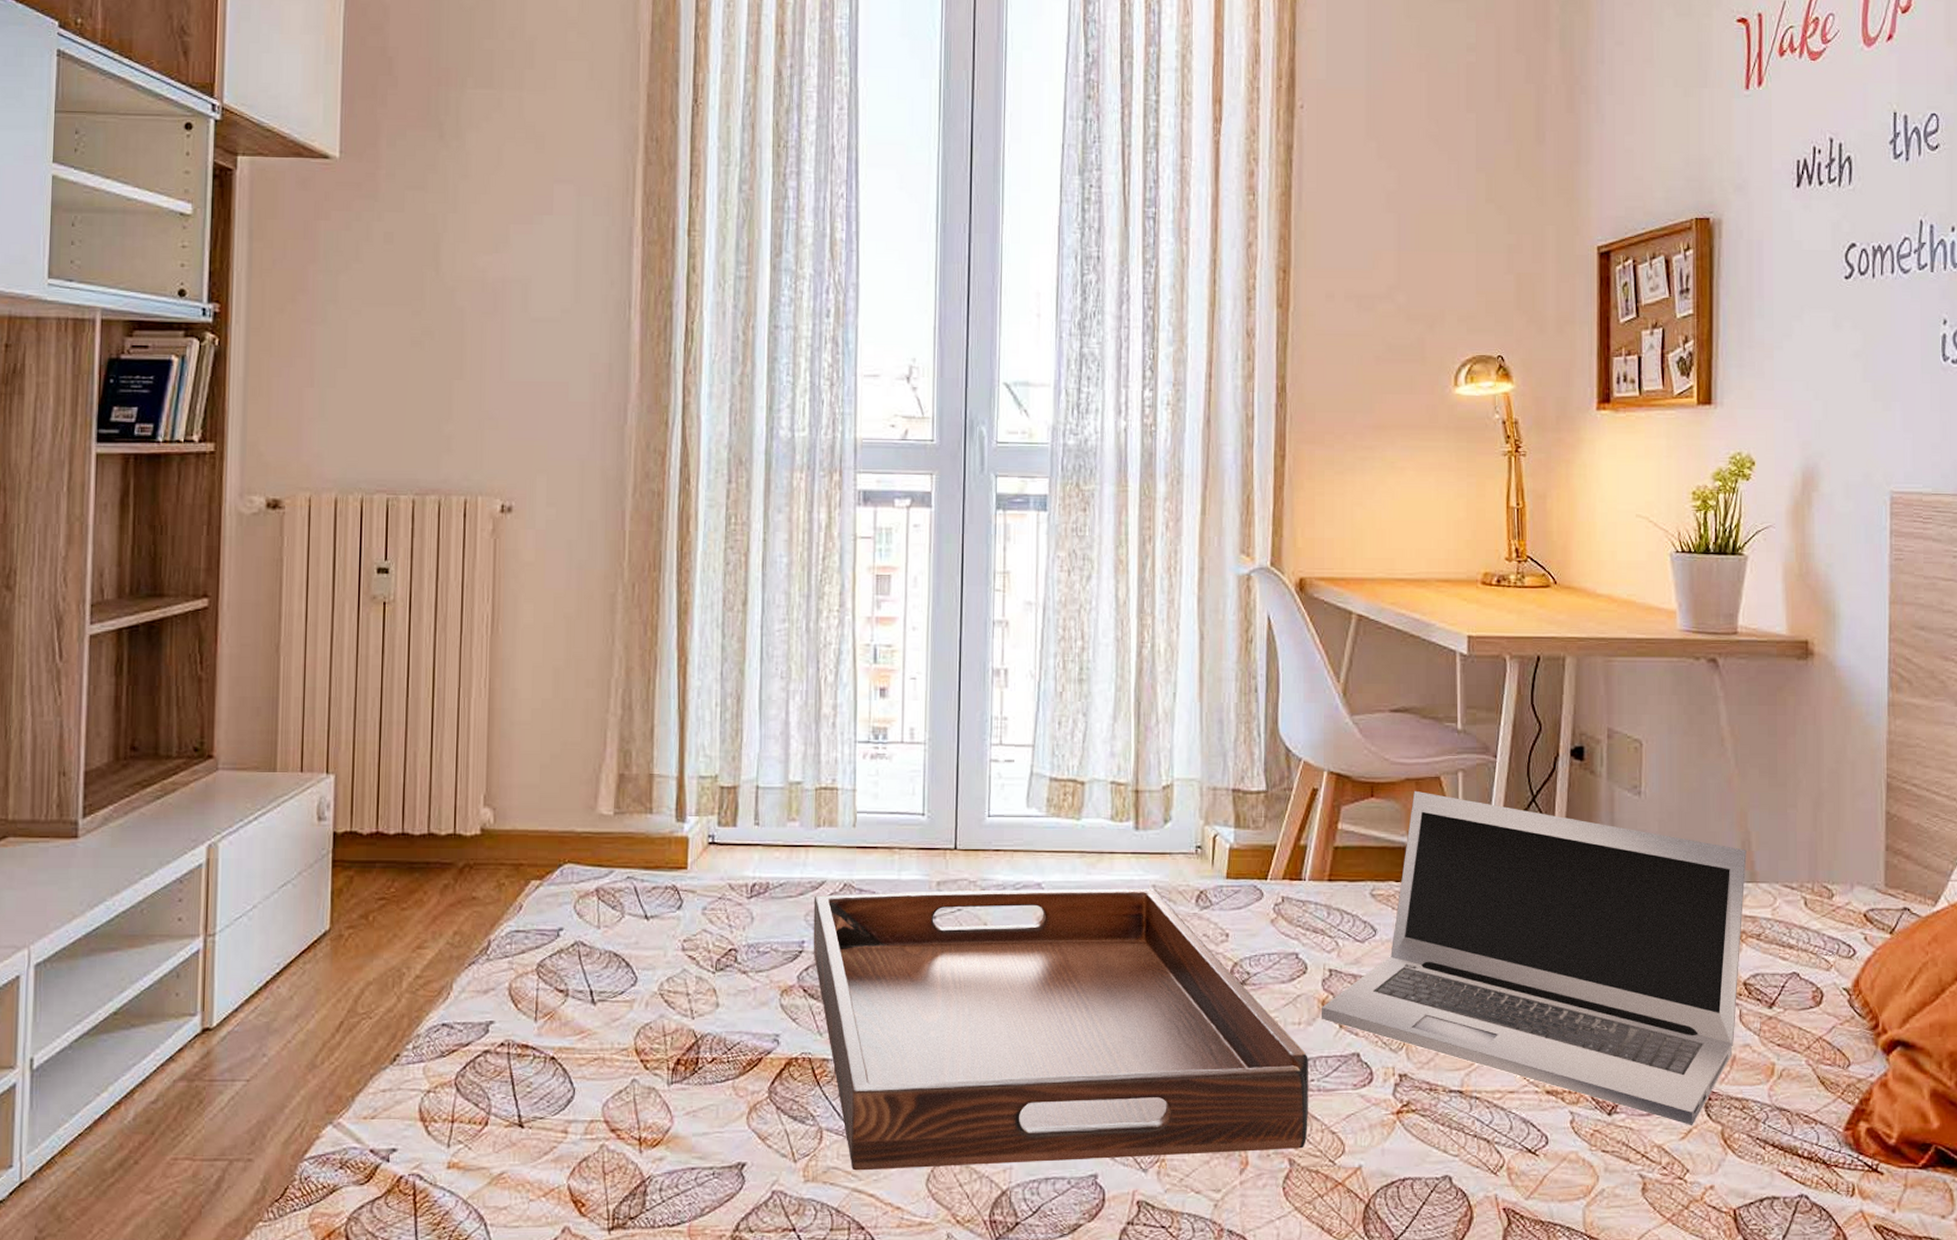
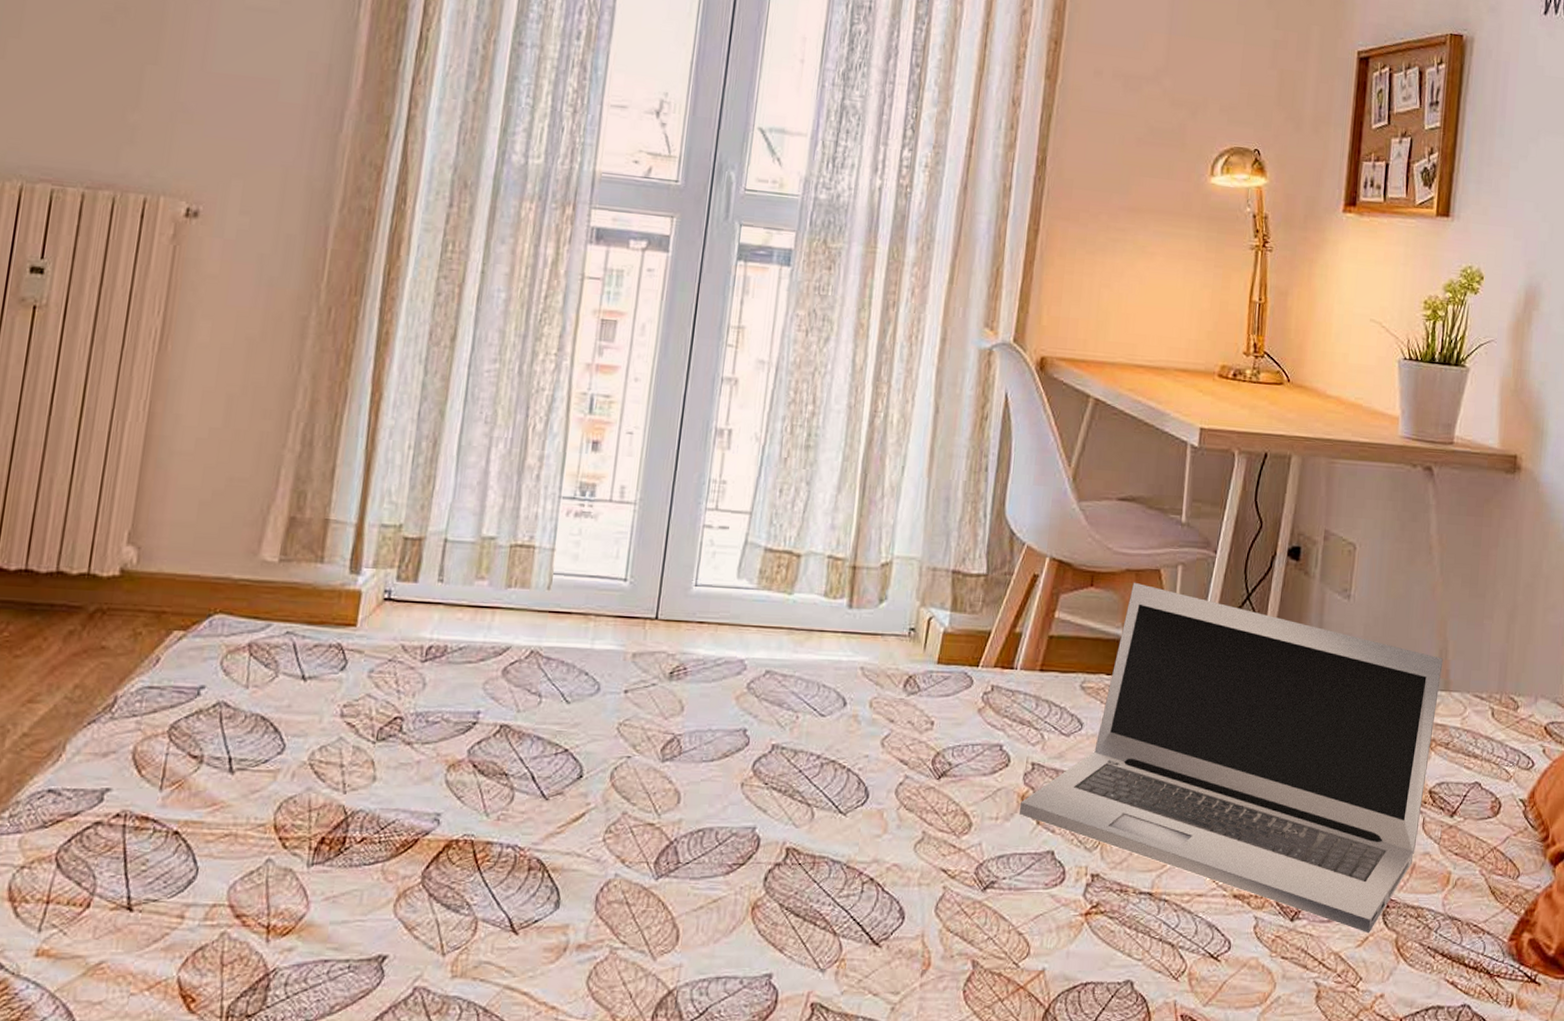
serving tray: present [813,888,1308,1171] -> none [489,661,1002,966]

